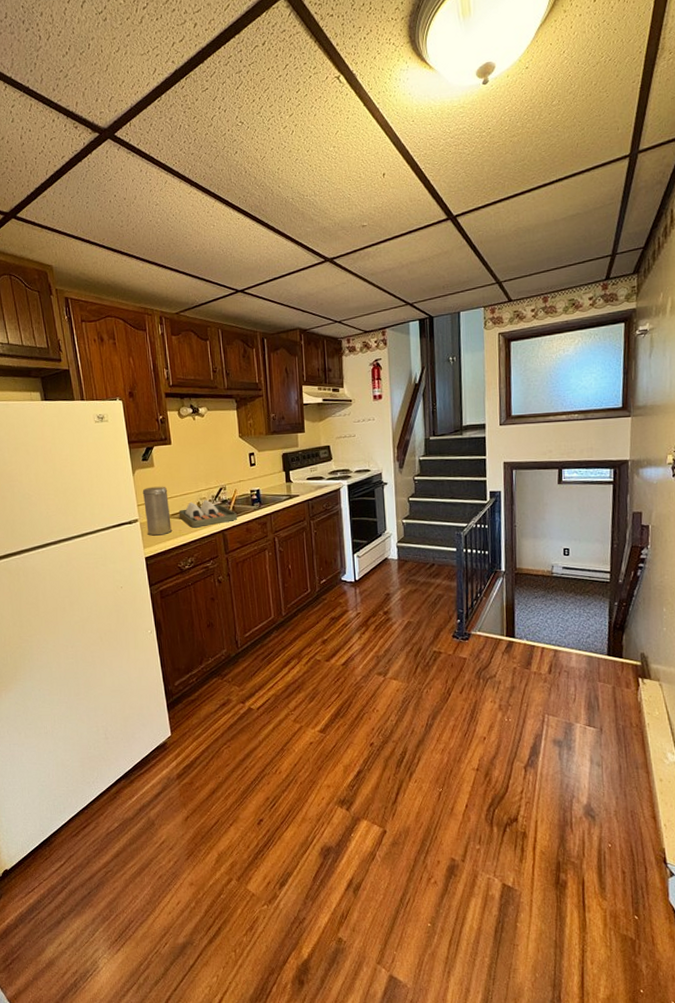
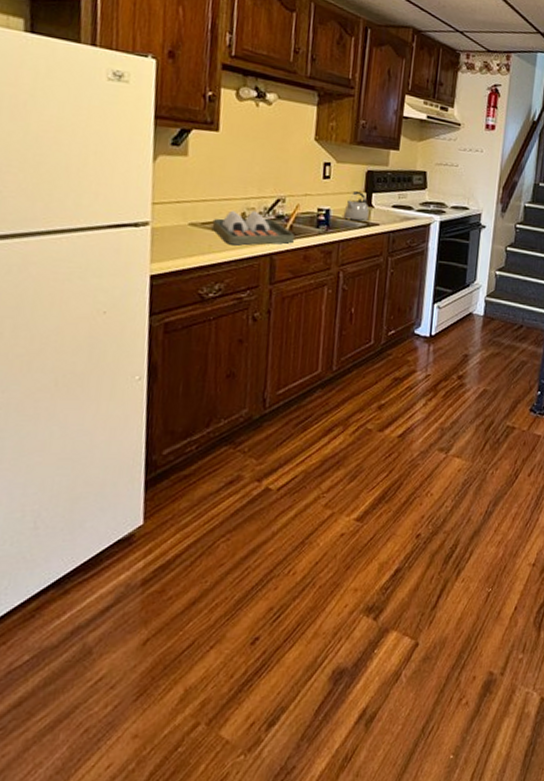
canister: present [142,486,173,536] -> none [159,181,202,249]
kettle: none [270,471,290,495] -> present [343,190,369,222]

